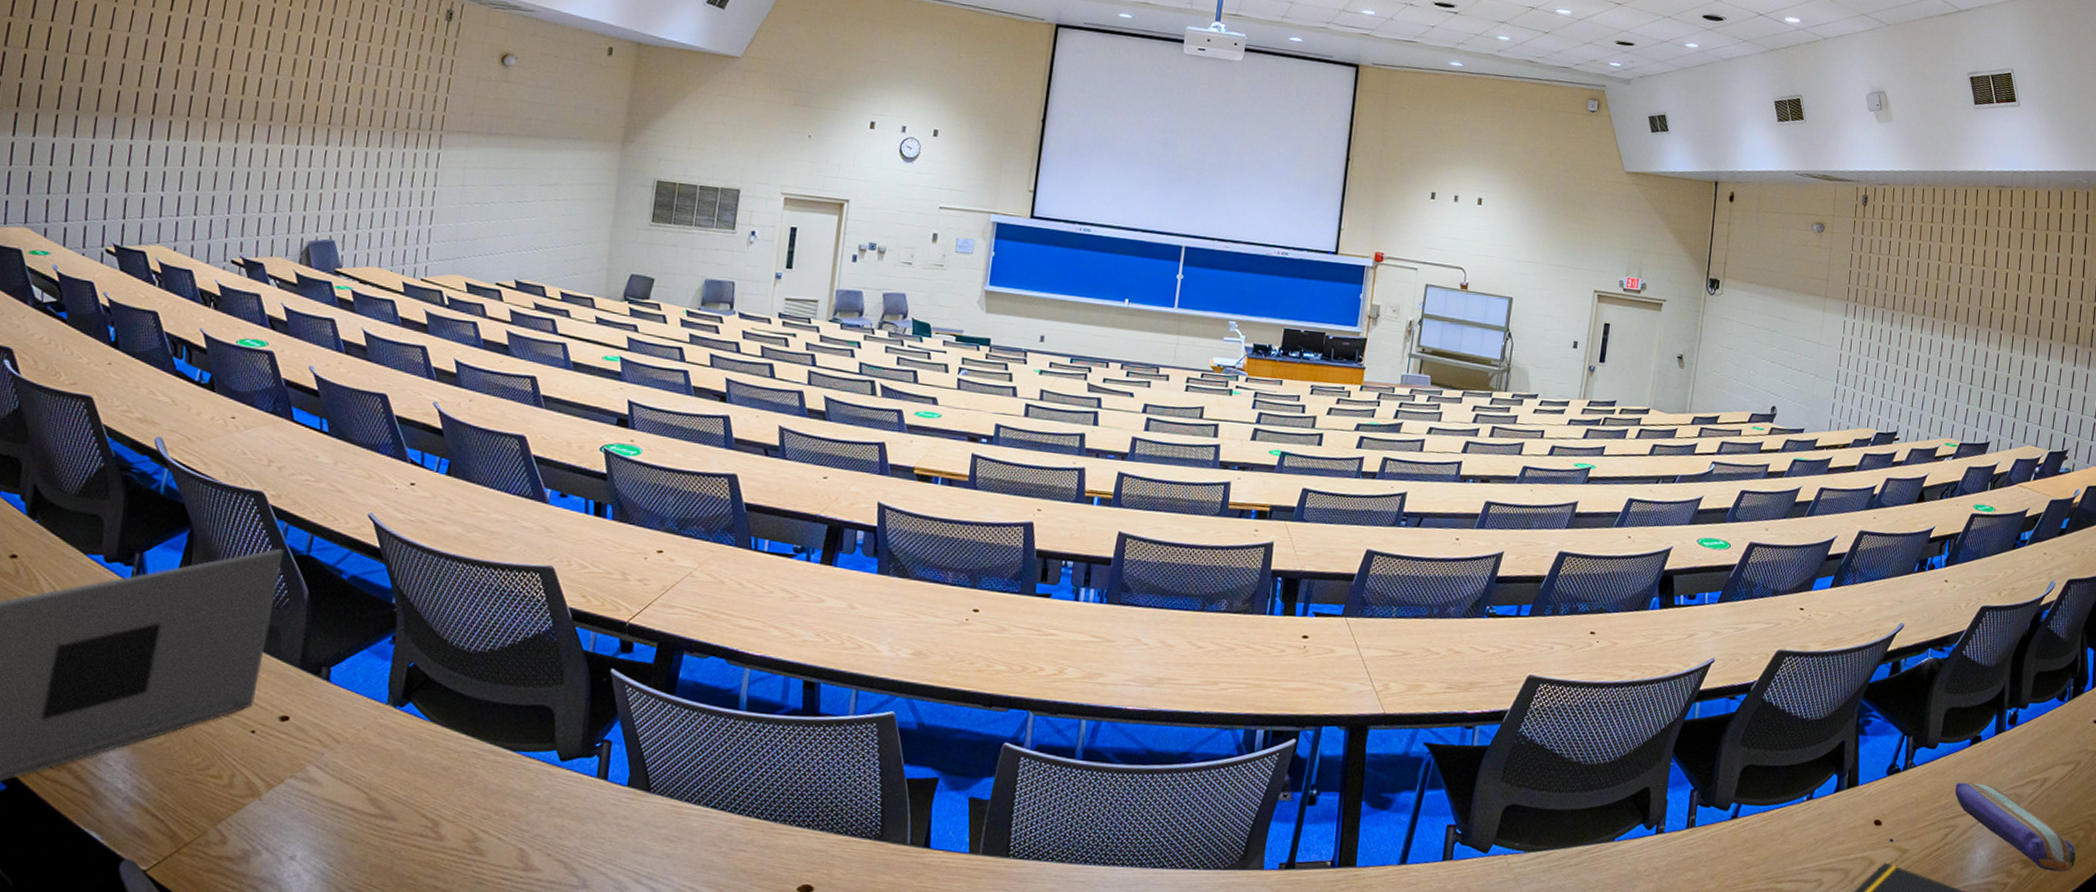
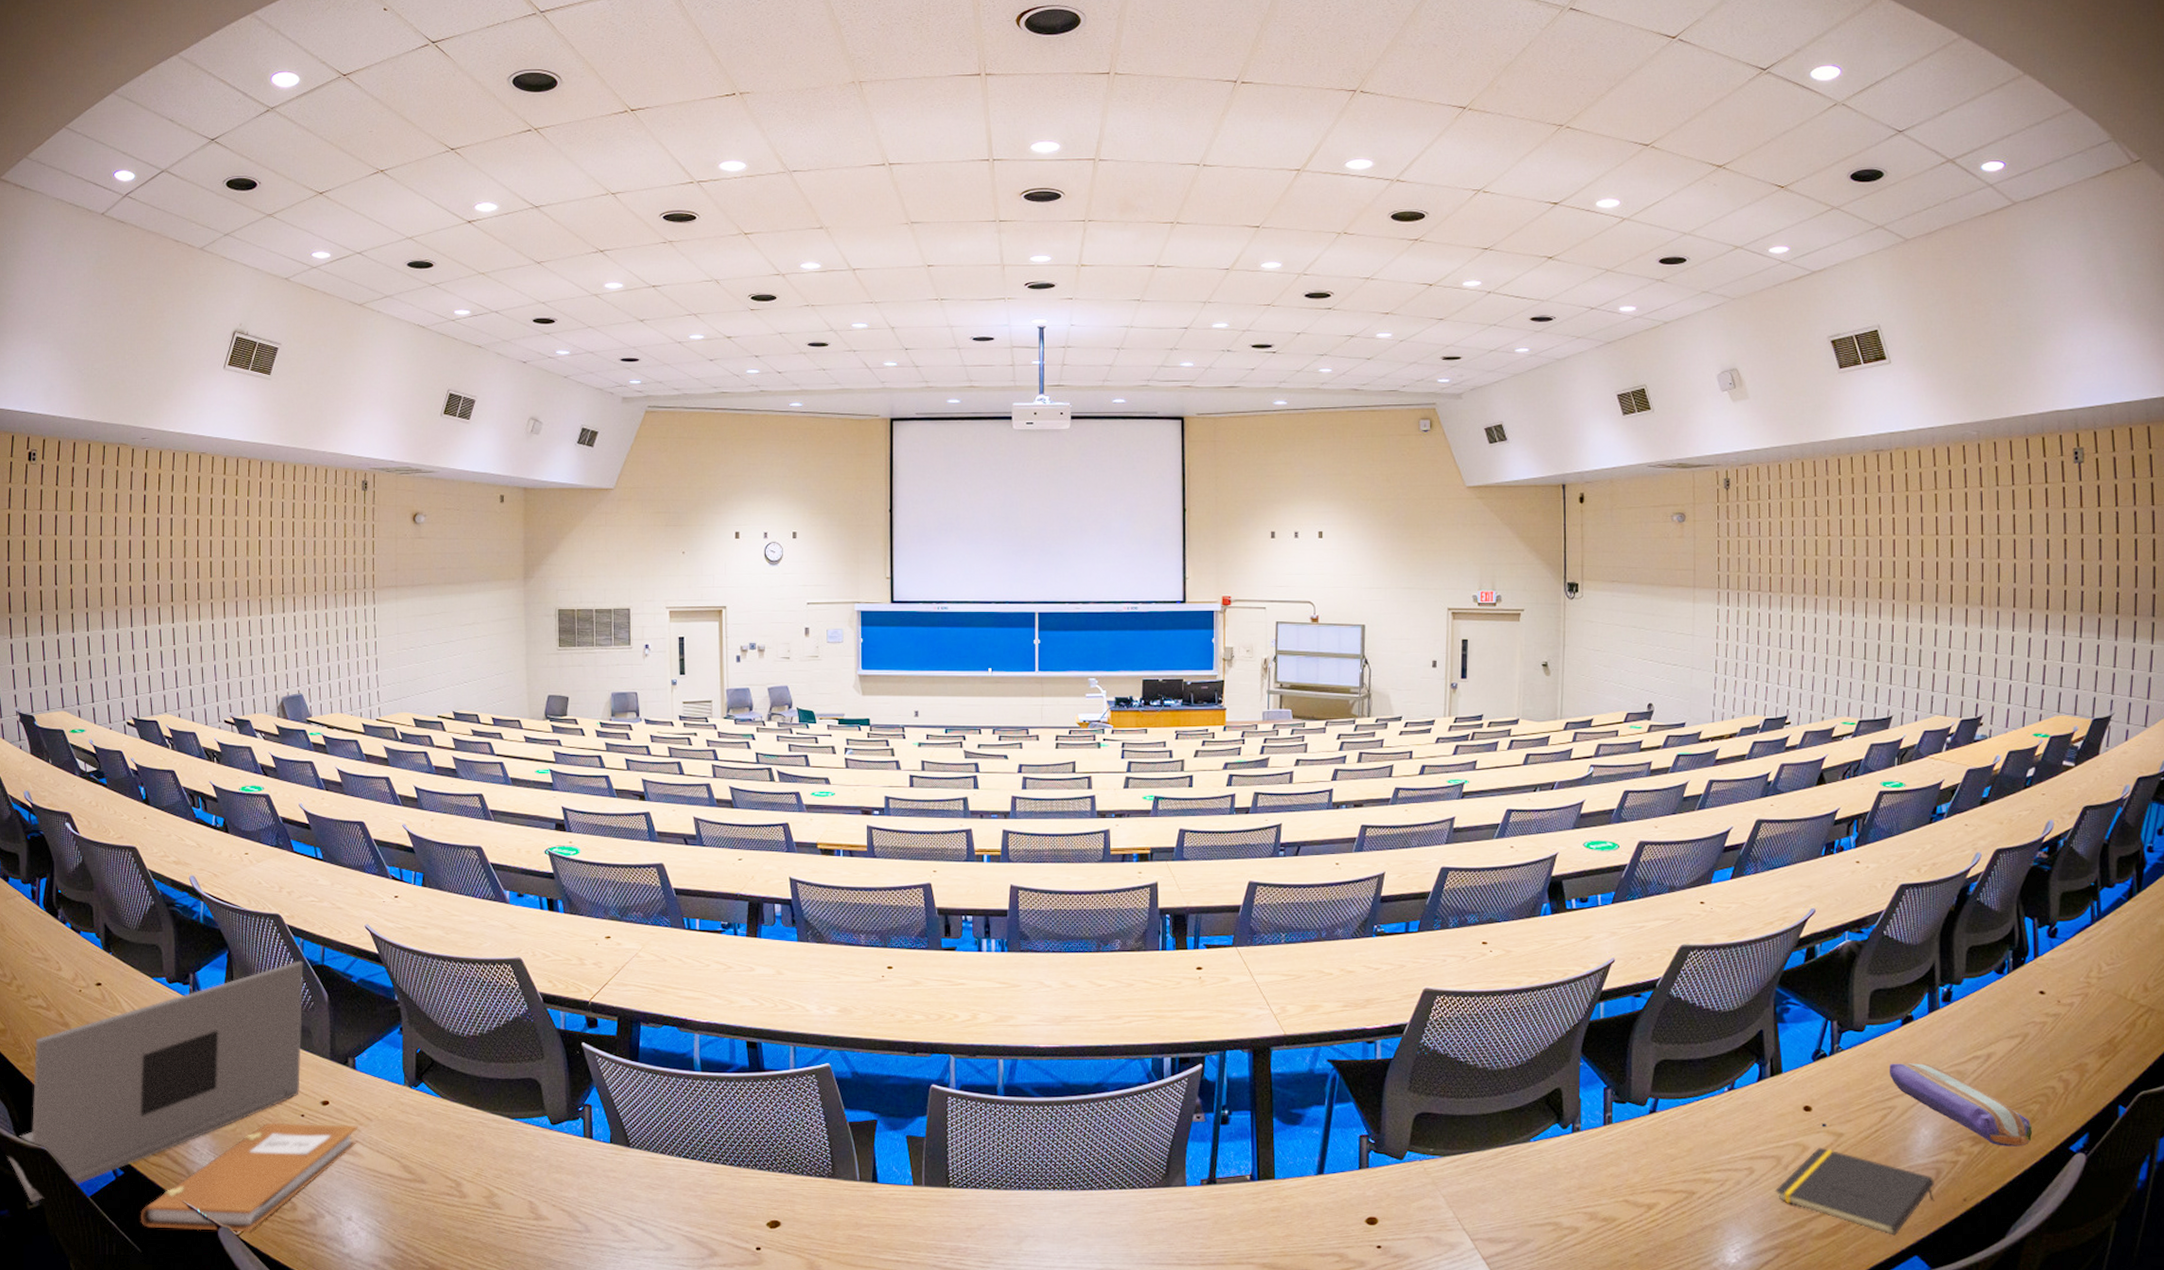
notebook: none [17,737,321,868] -> present [140,1122,358,1232]

